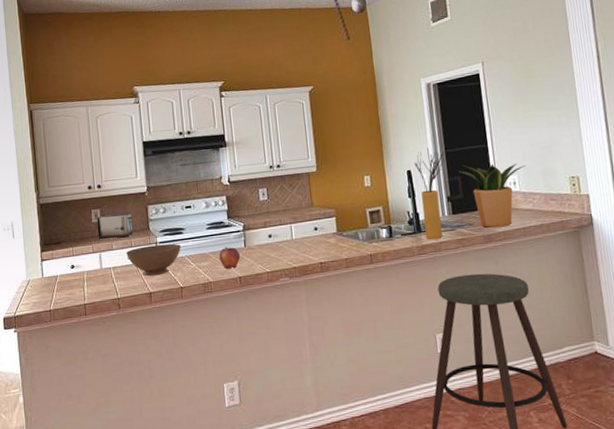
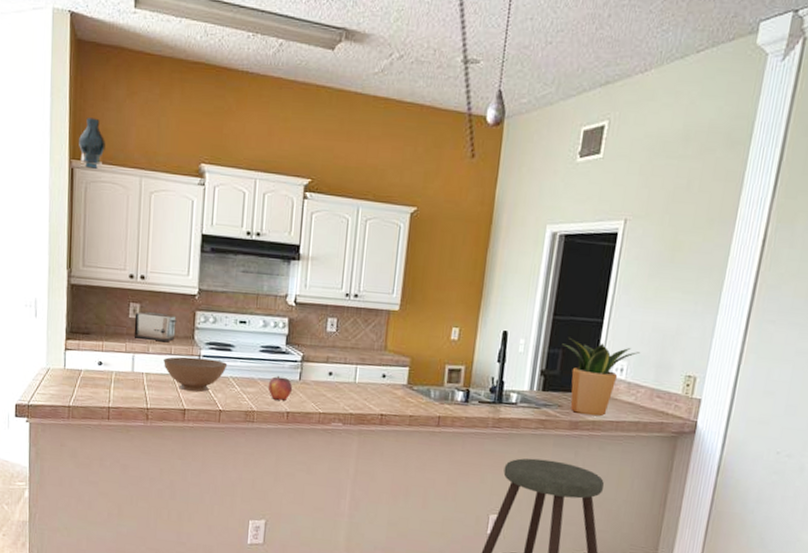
vase: none [34,69,56,109] -> present [79,118,106,170]
vase: present [414,147,445,240] -> none [505,309,553,416]

